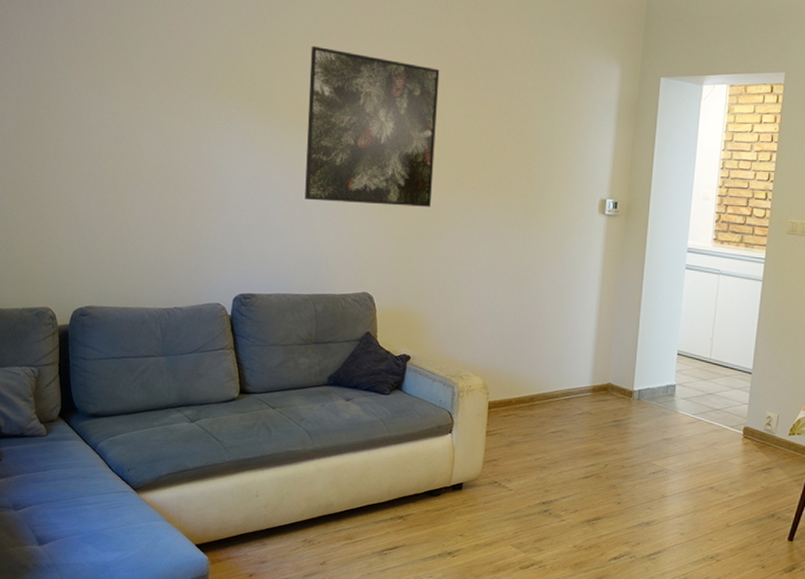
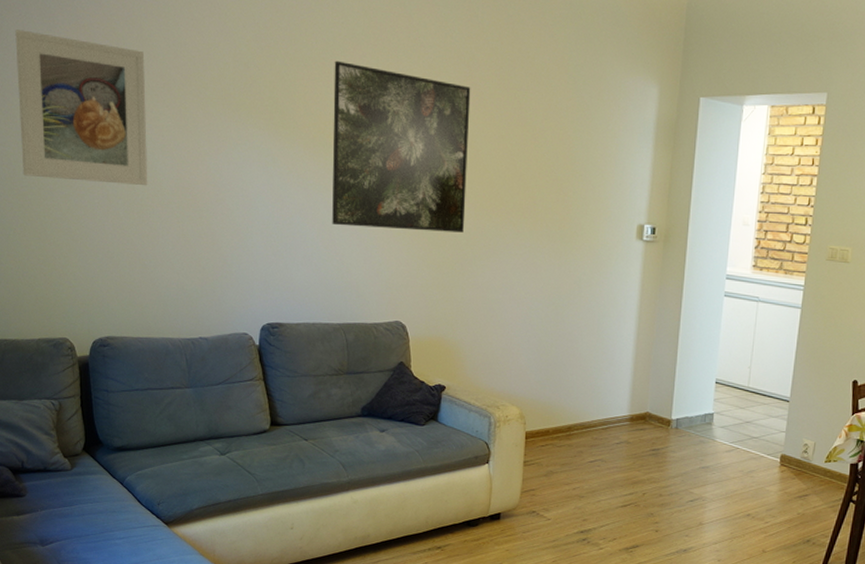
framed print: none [16,20,134,164] -> present [15,29,148,186]

